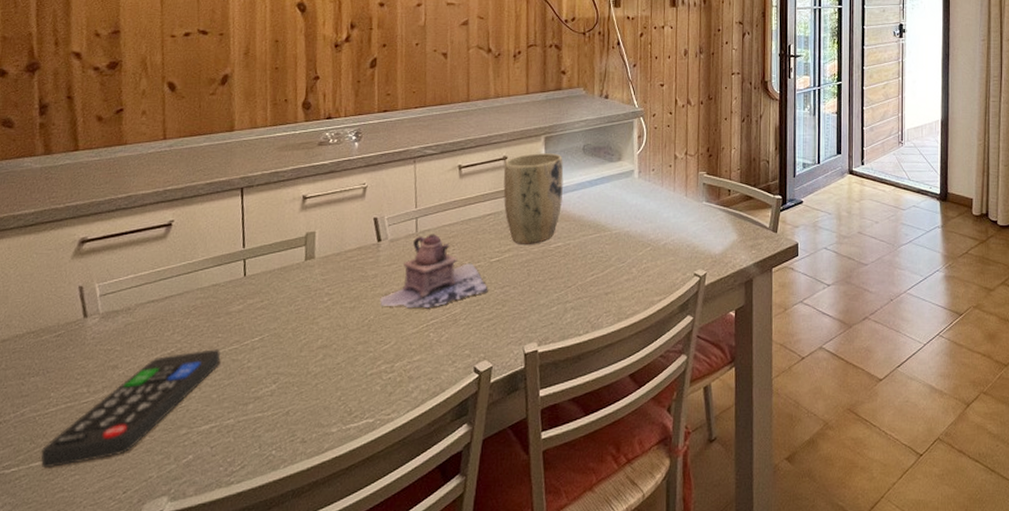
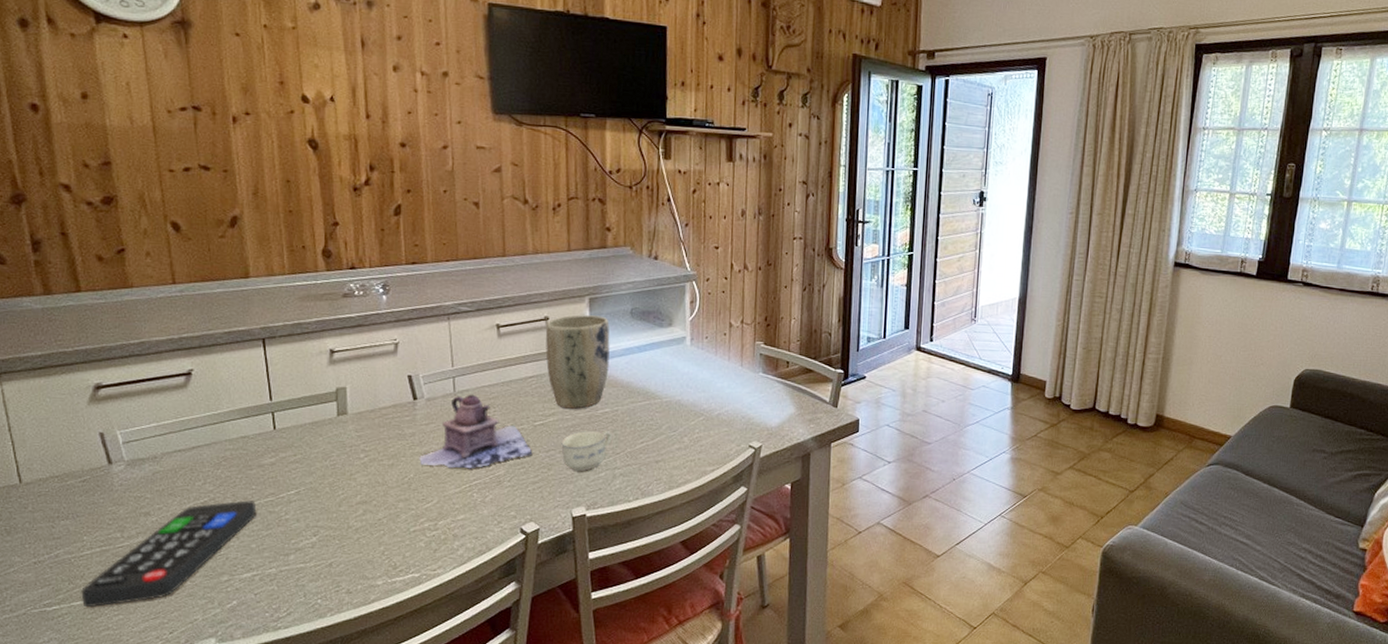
cup: none [515,263,564,306] -> present [561,429,612,471]

